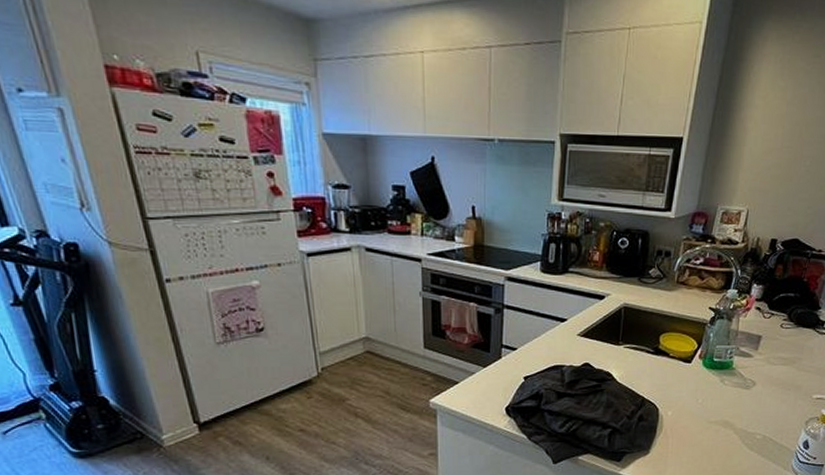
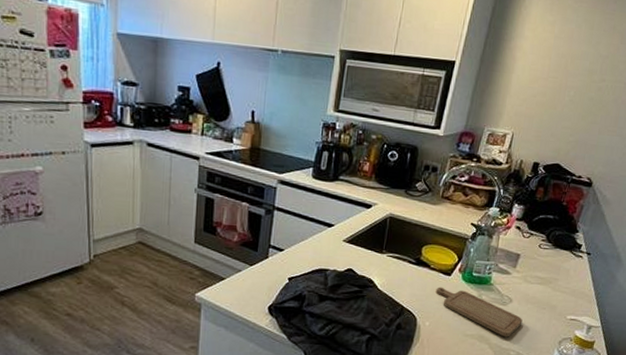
chopping board: none [676,375,768,421] -> present [435,287,523,337]

